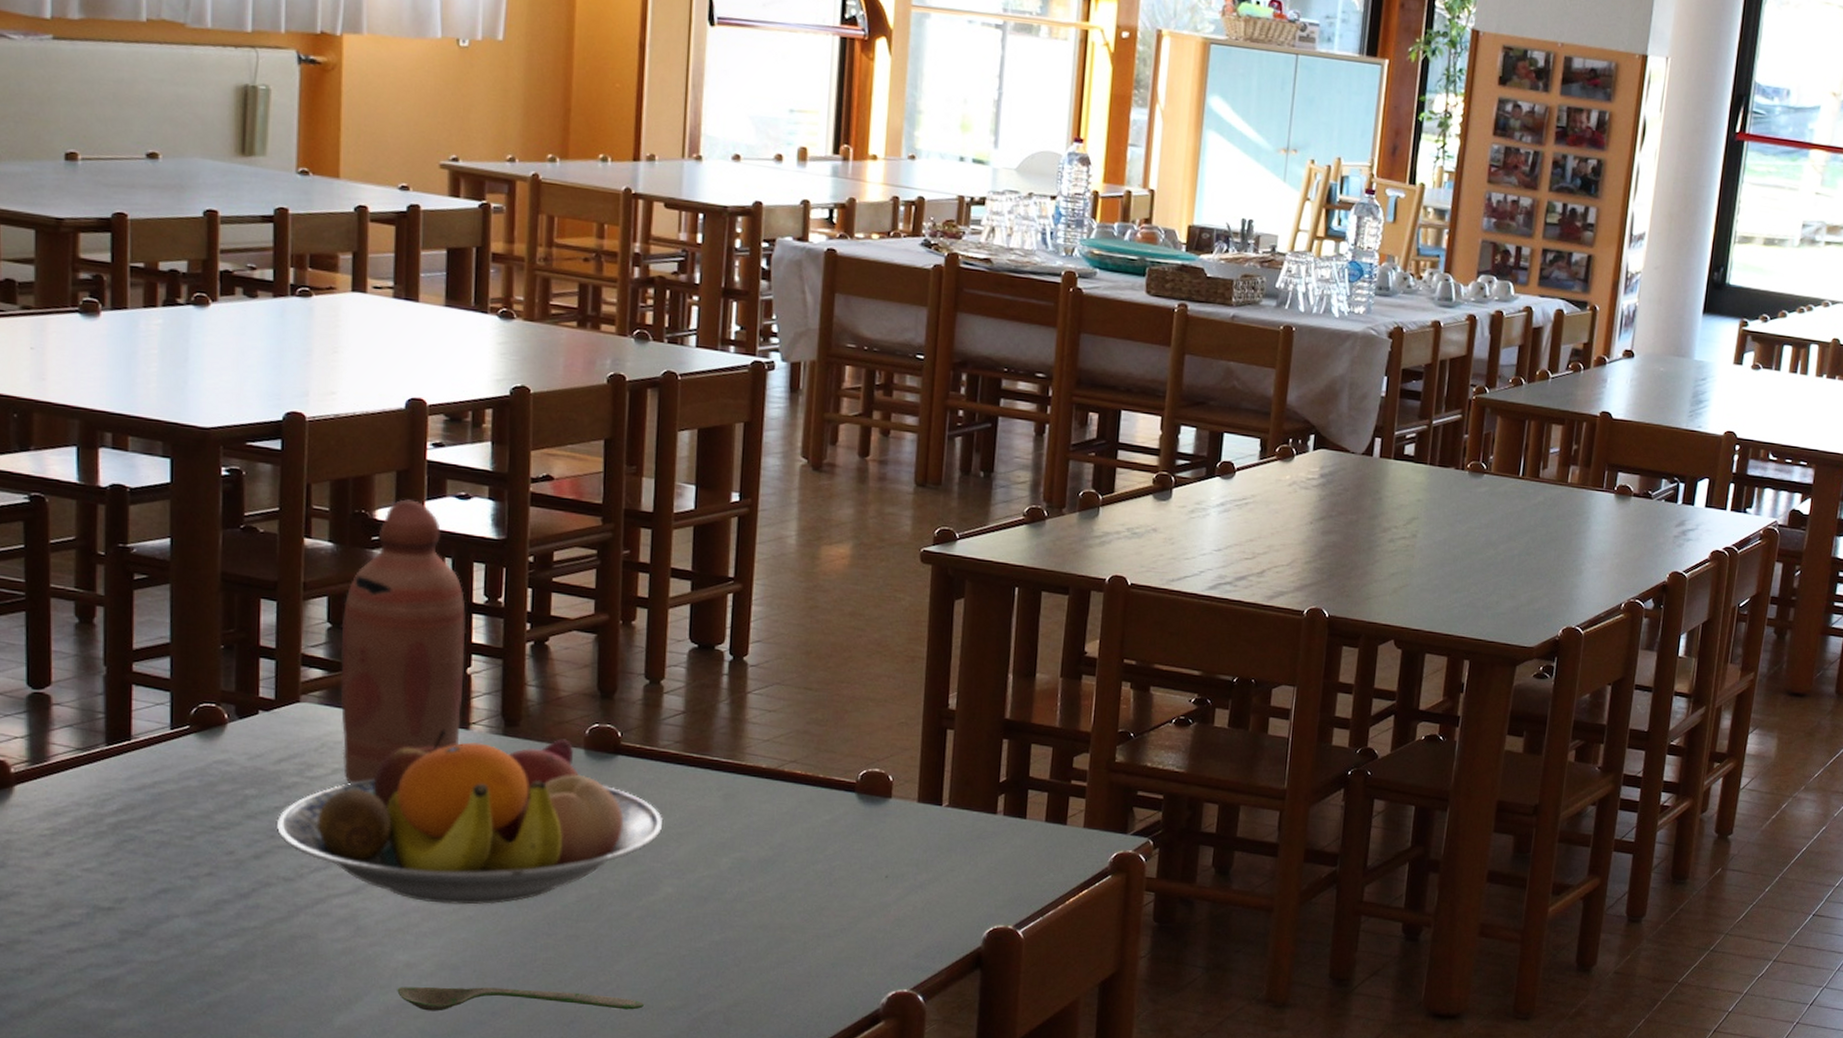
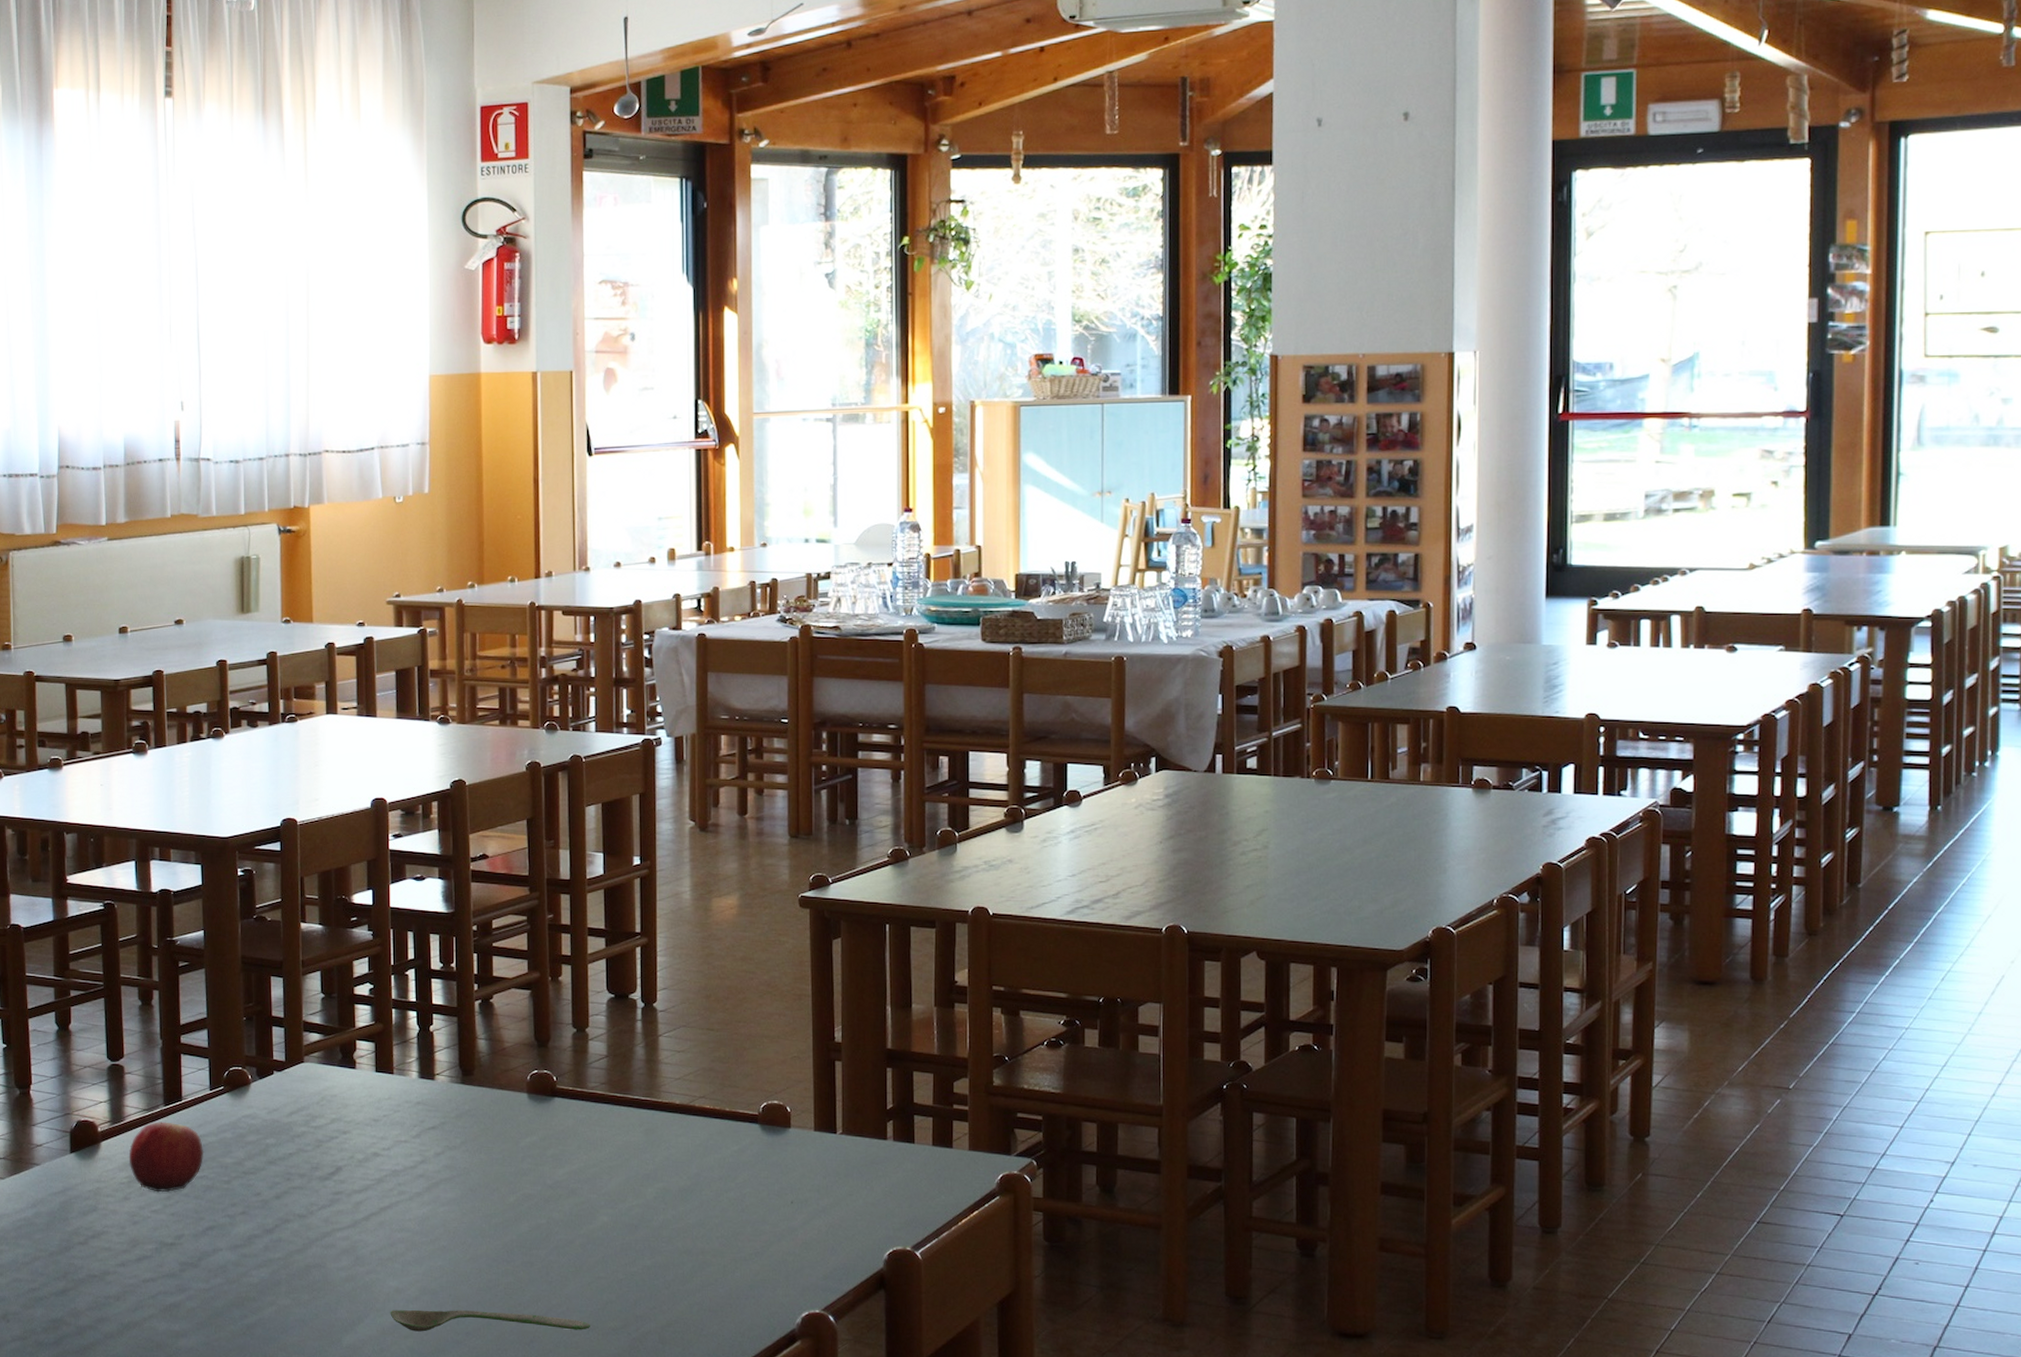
apple: none [53,763,160,848] -> present [128,1121,204,1193]
fruit bowl: present [277,730,663,905] -> none [292,1081,596,1236]
bottle: present [340,499,466,784] -> none [332,884,428,1131]

